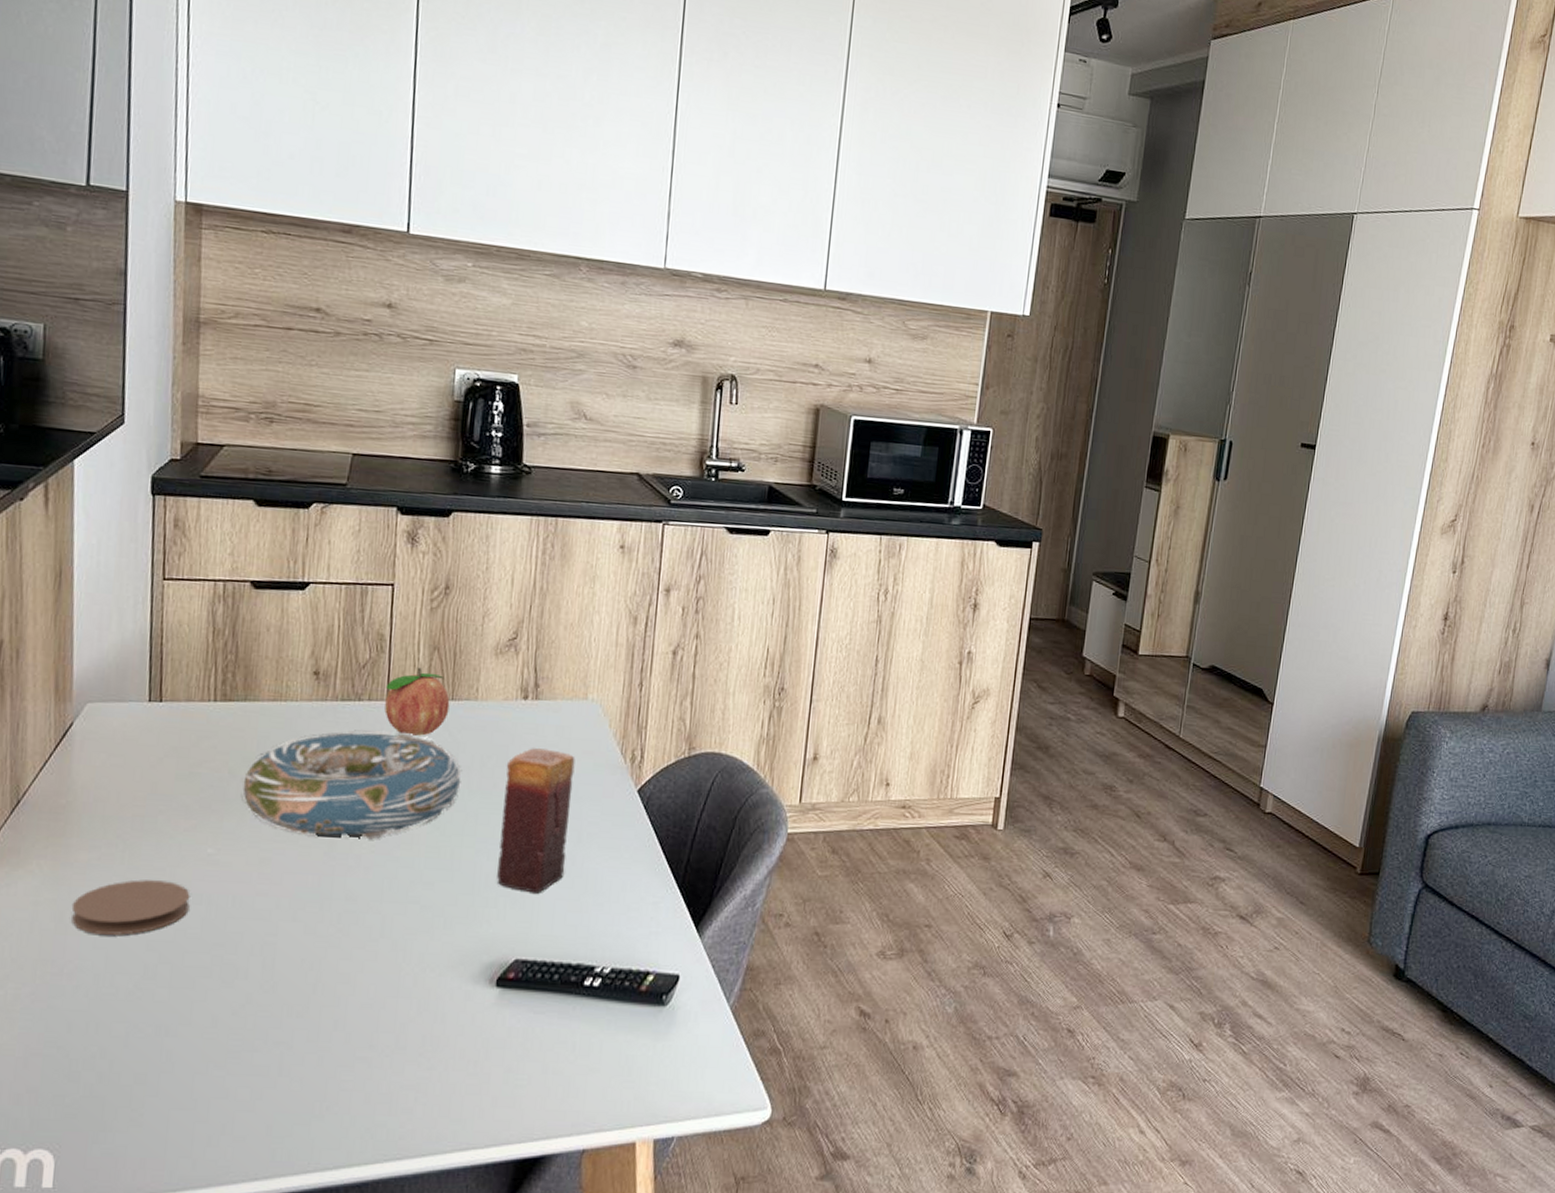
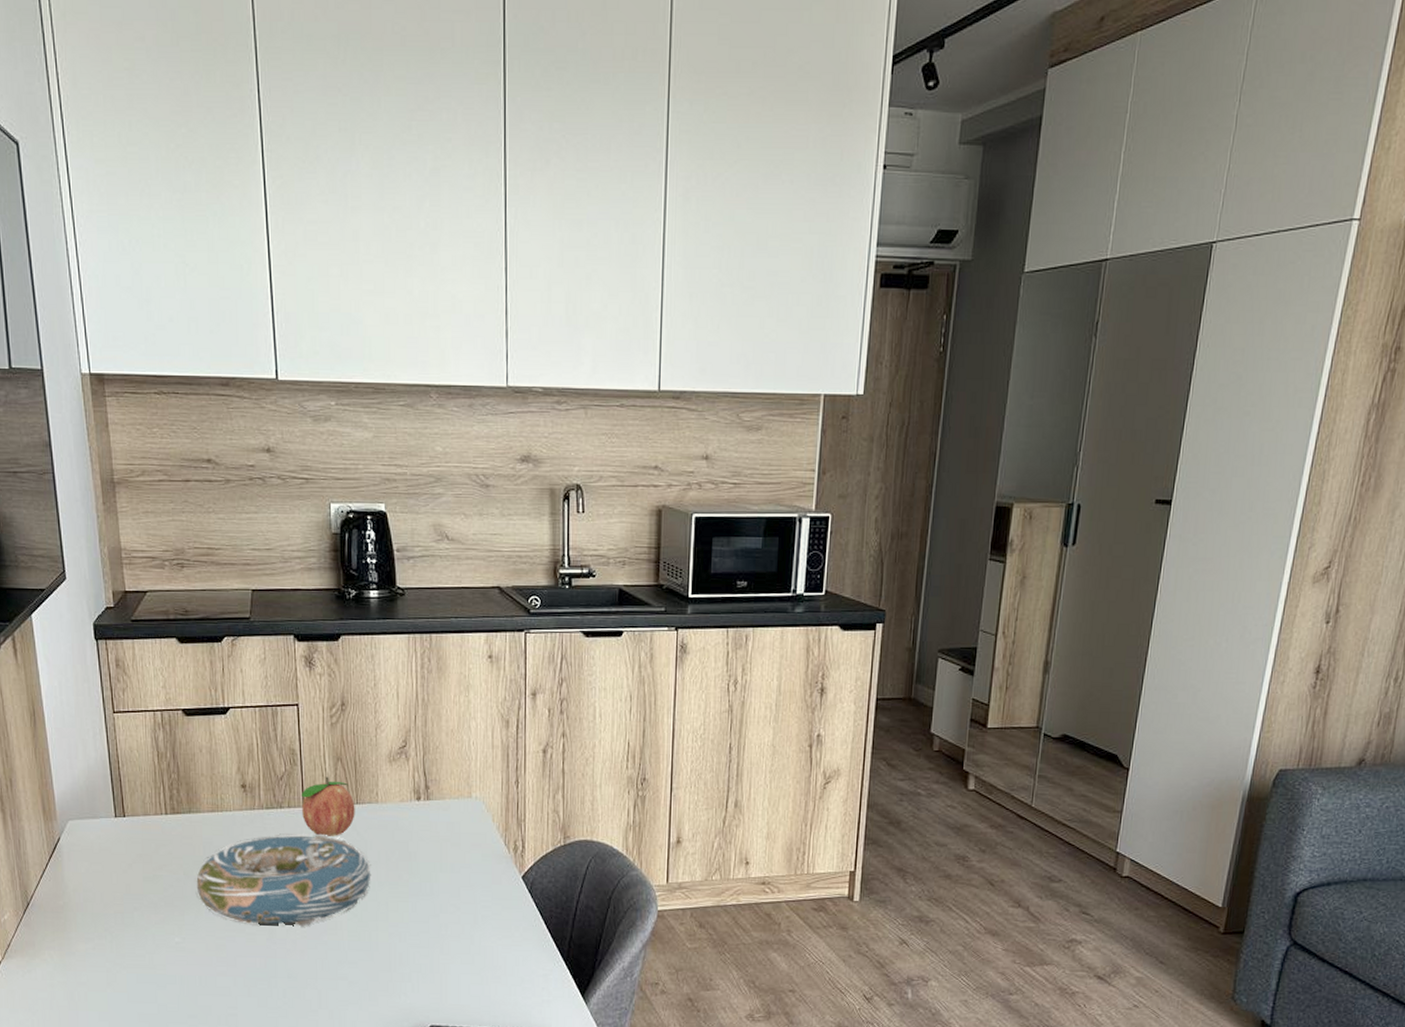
coaster: present [71,880,190,935] -> none [78,965,167,1010]
candle: present [497,748,575,893] -> none [407,843,466,969]

